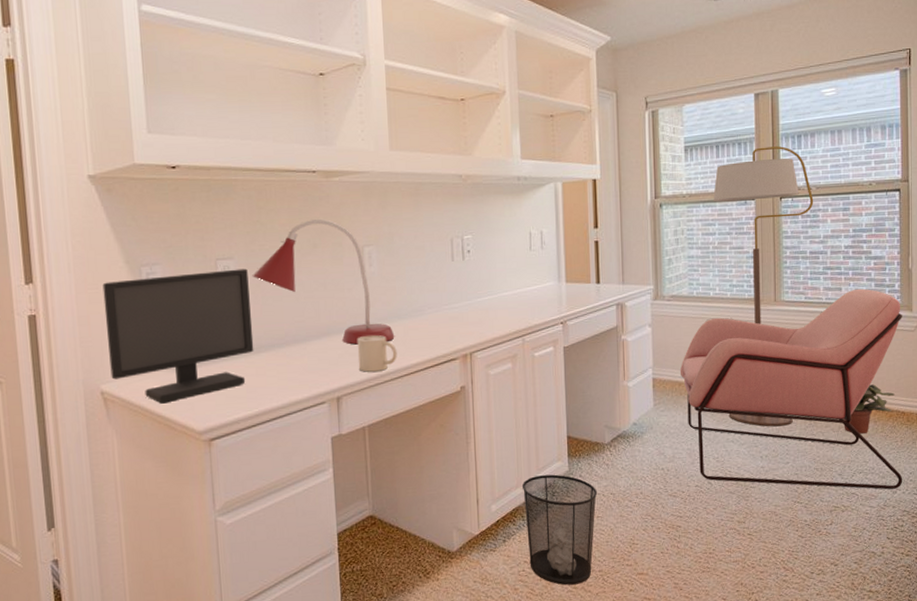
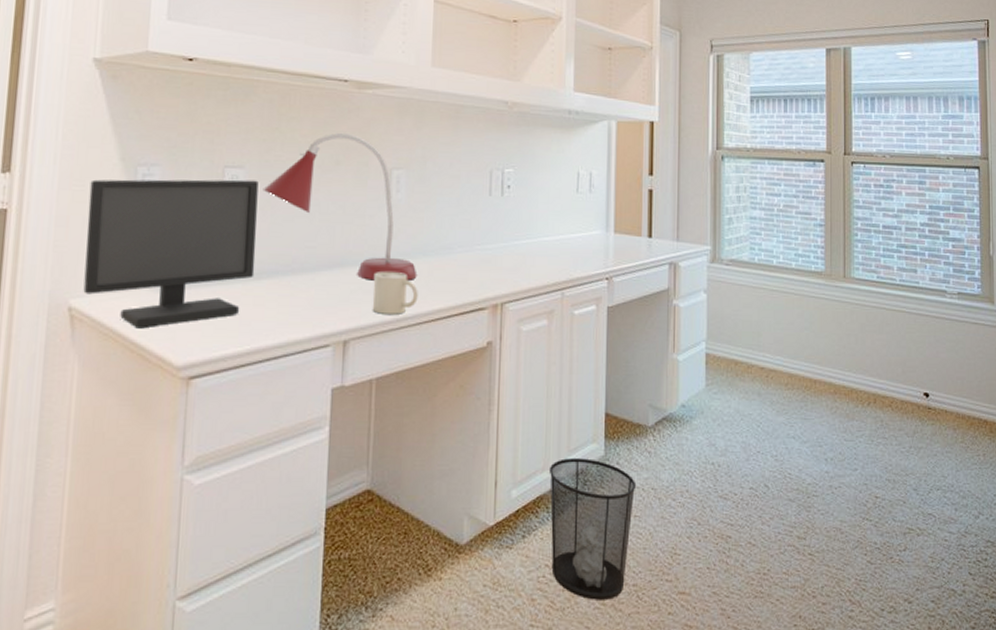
armchair: present [679,288,903,490] -> none [736,272,986,513]
floor lamp: present [713,146,814,427] -> none [780,106,888,424]
potted plant: present [843,384,895,434] -> none [918,384,976,442]

